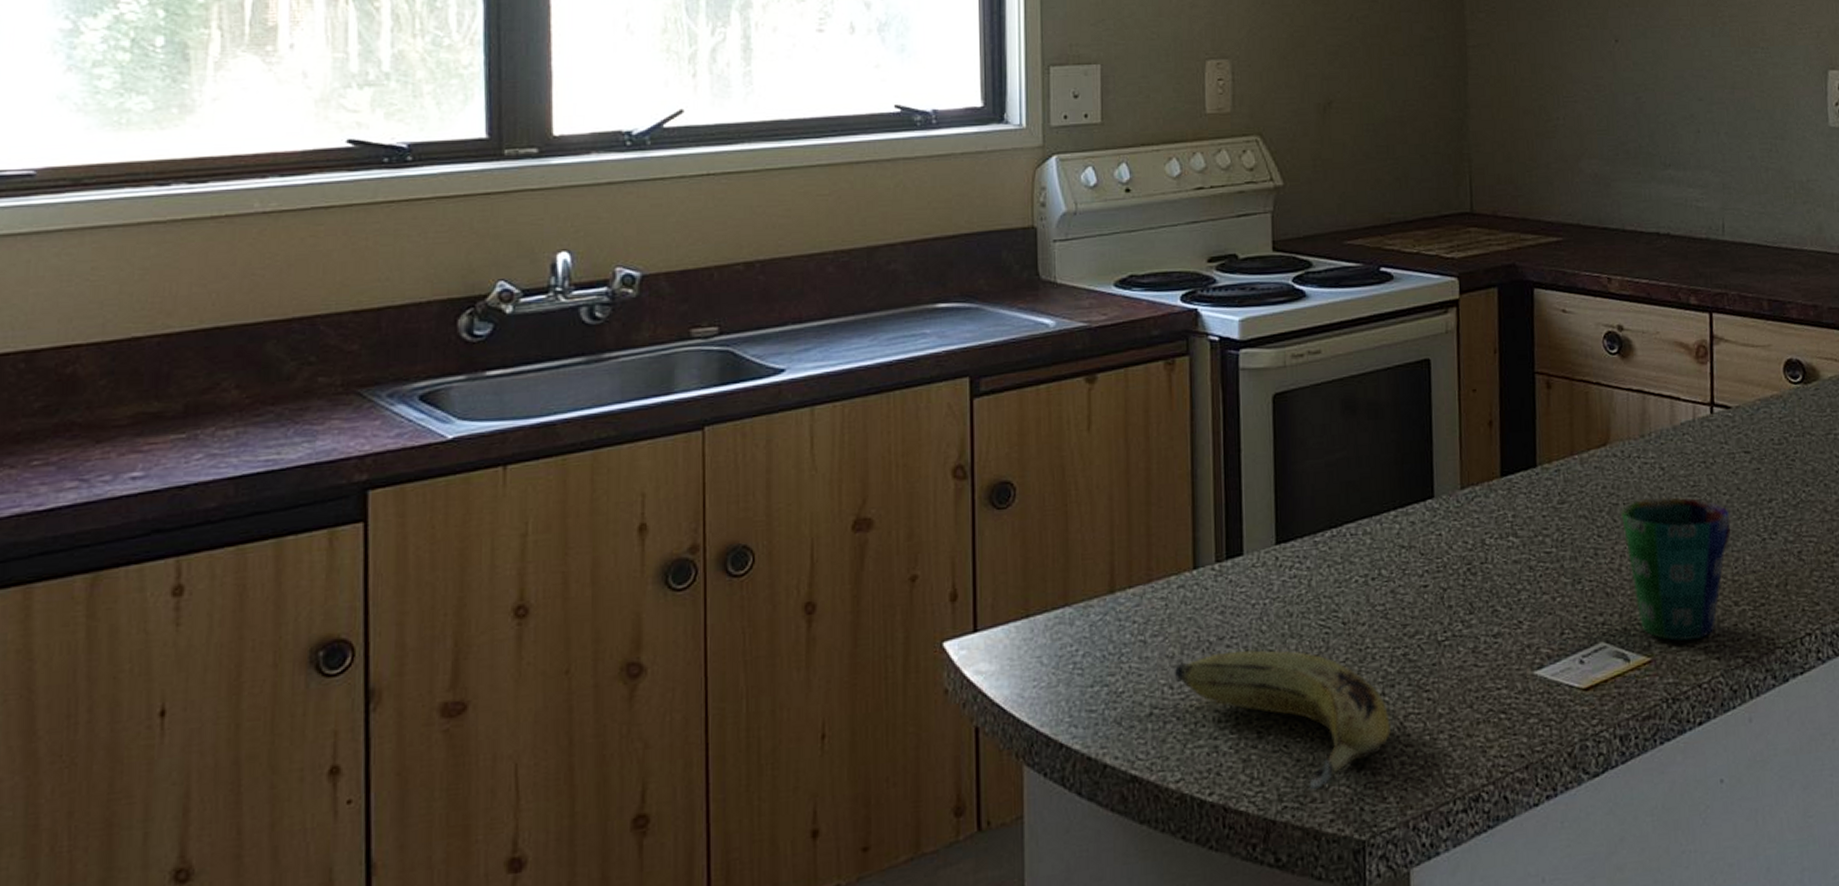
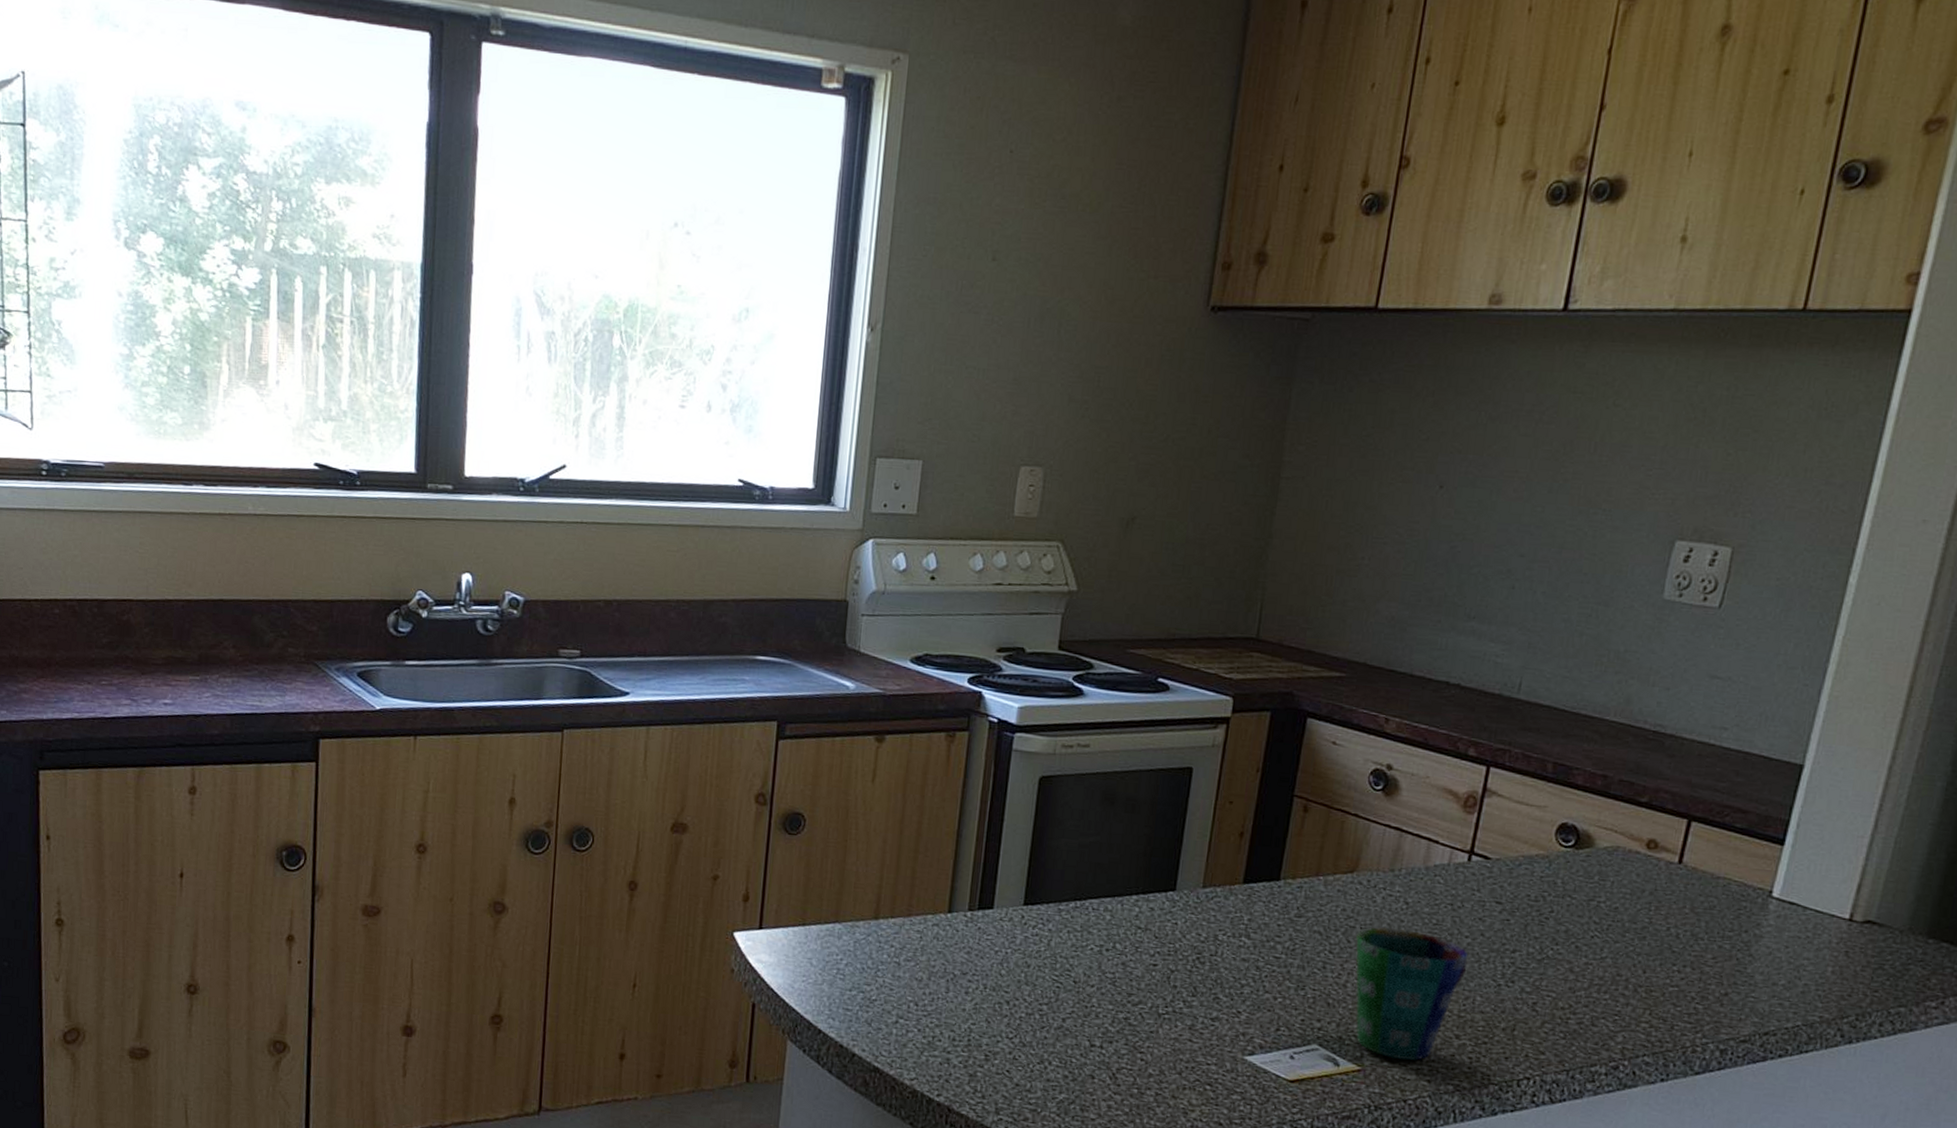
fruit: present [1174,650,1391,790] -> none [920,984,1104,1112]

